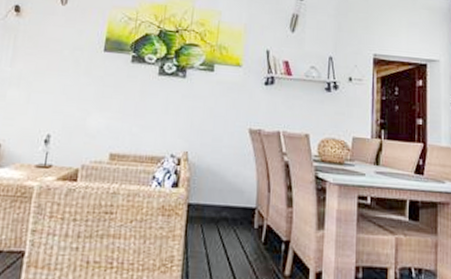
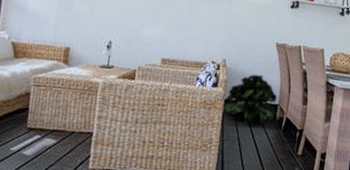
potted plant: none [183,169,255,236] -> present [221,74,277,125]

